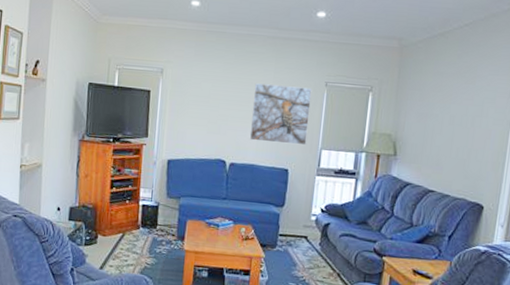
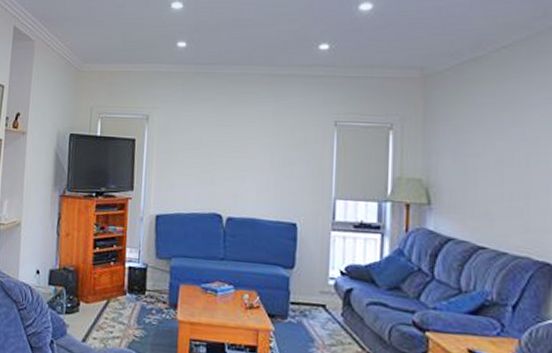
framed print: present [249,83,312,146] -> none [248,126,319,195]

